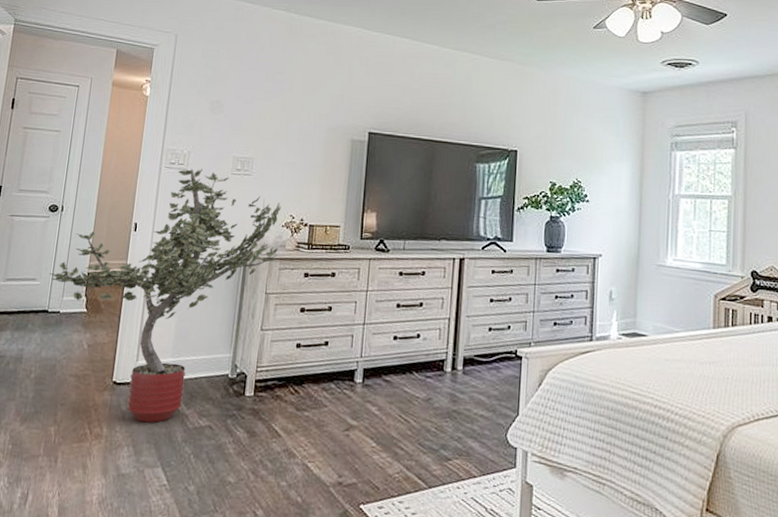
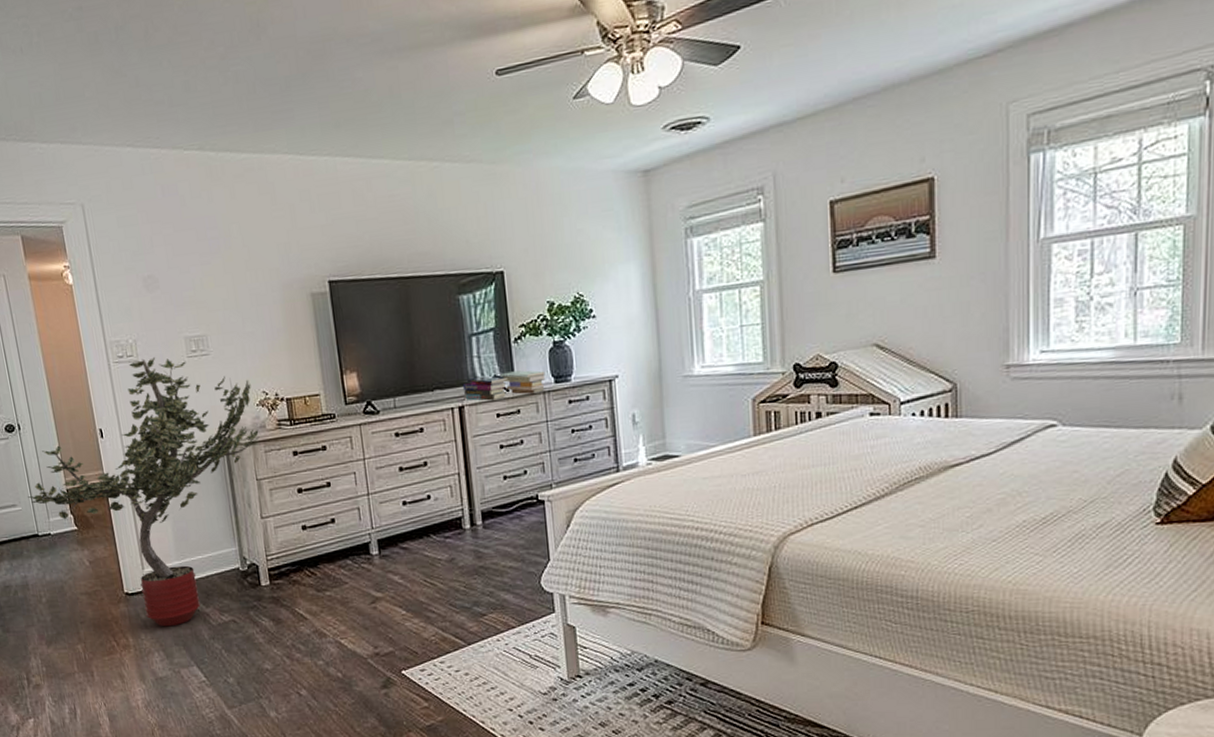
books: none [466,235,507,258] -> present [462,376,508,401]
books: none [500,235,540,259] -> present [500,370,546,395]

